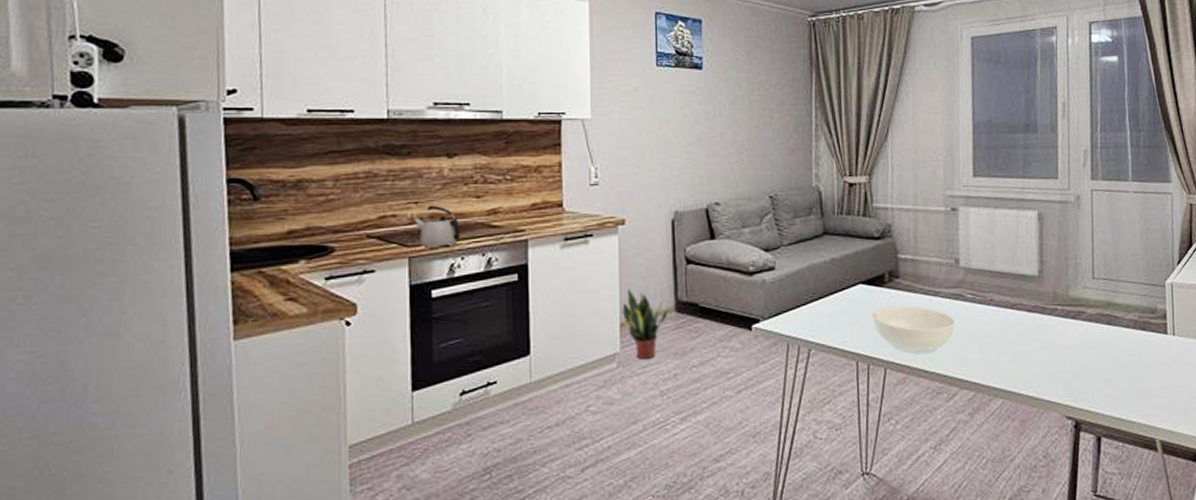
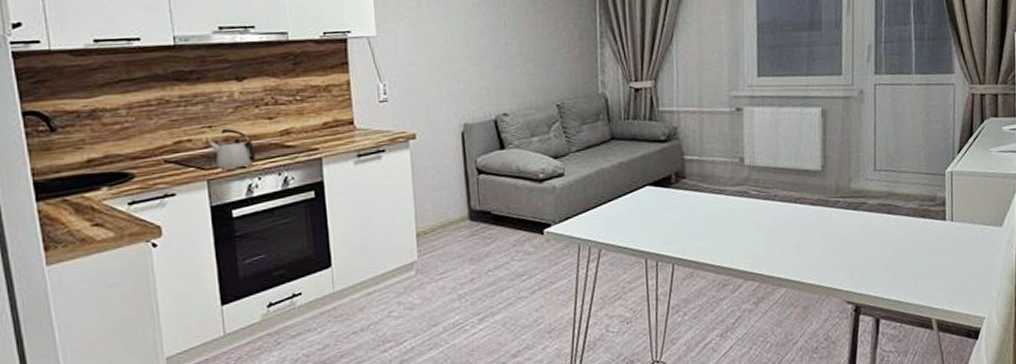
potted plant: present [622,289,668,359] -> none [417,200,462,266]
bowl: present [871,306,956,355] -> none [659,204,741,250]

